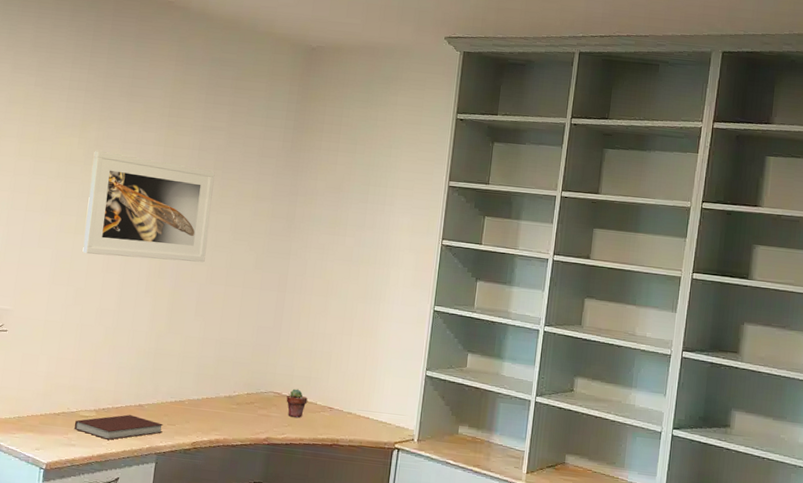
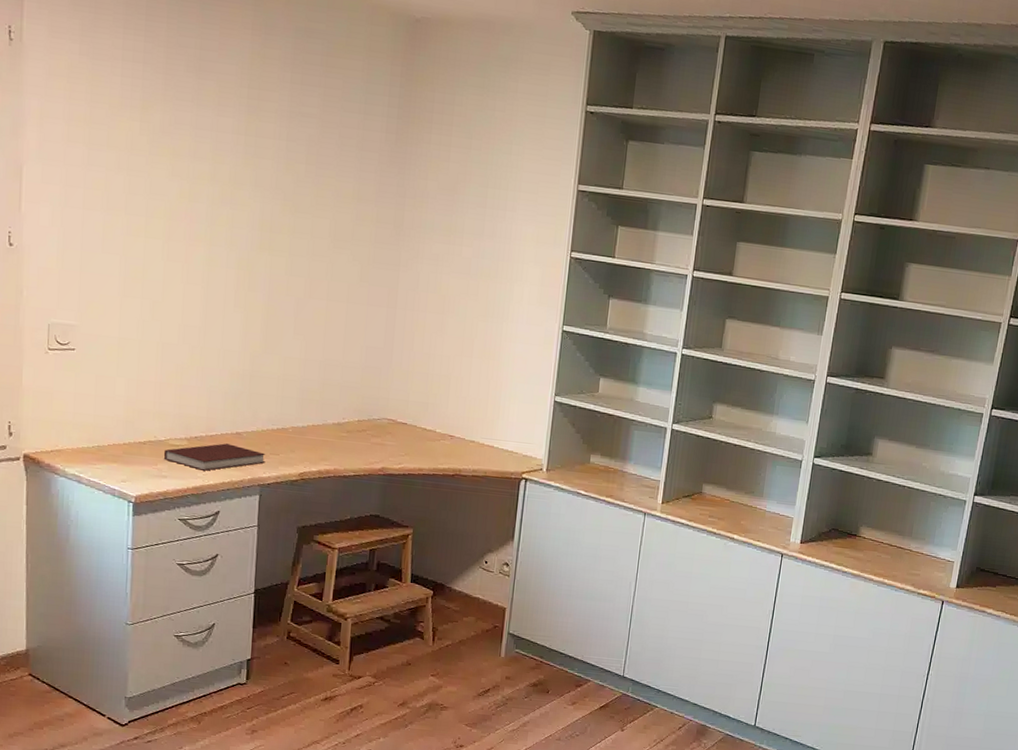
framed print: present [82,150,215,263] -> none [156,137,308,274]
potted succulent: present [286,388,308,418] -> none [402,415,426,446]

